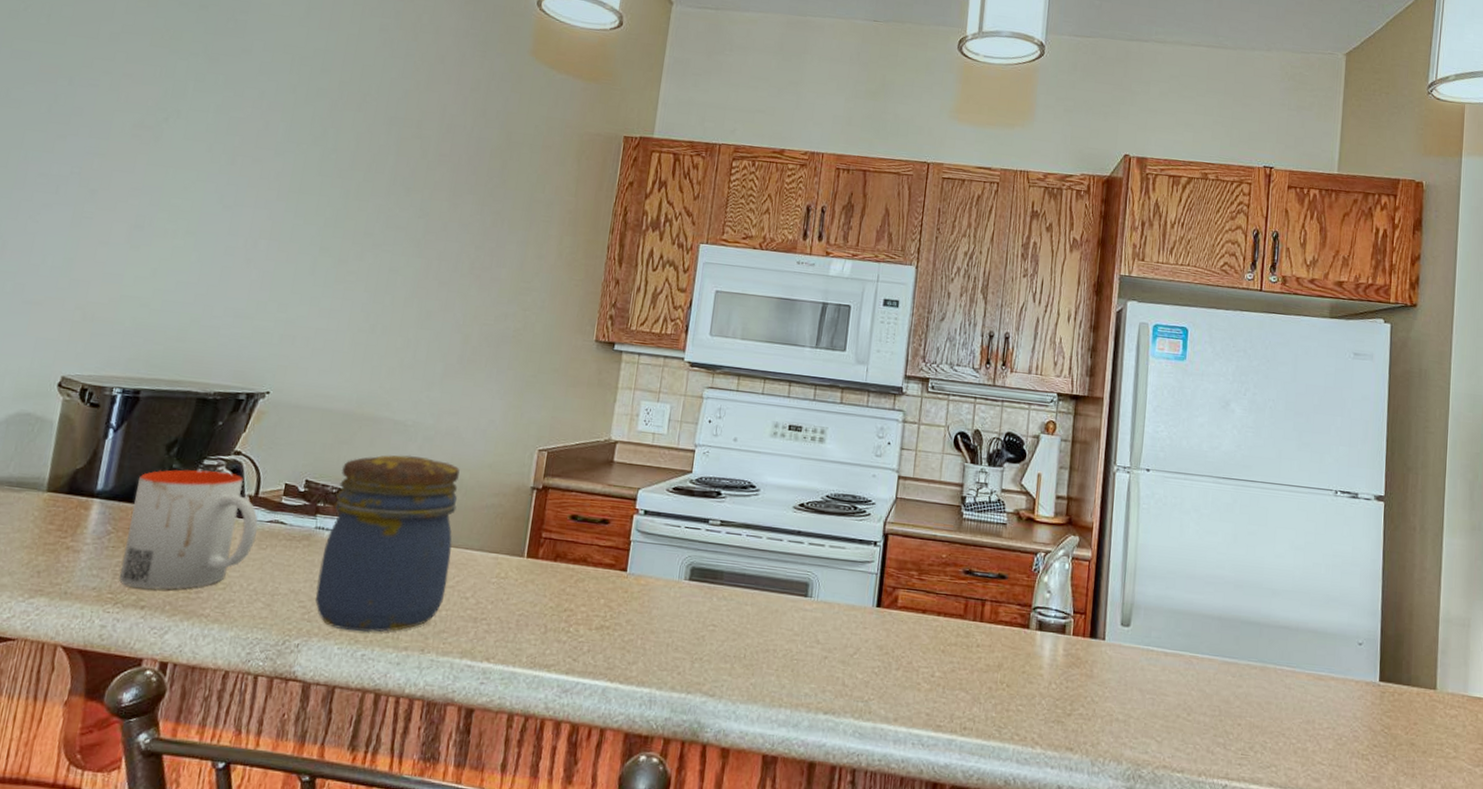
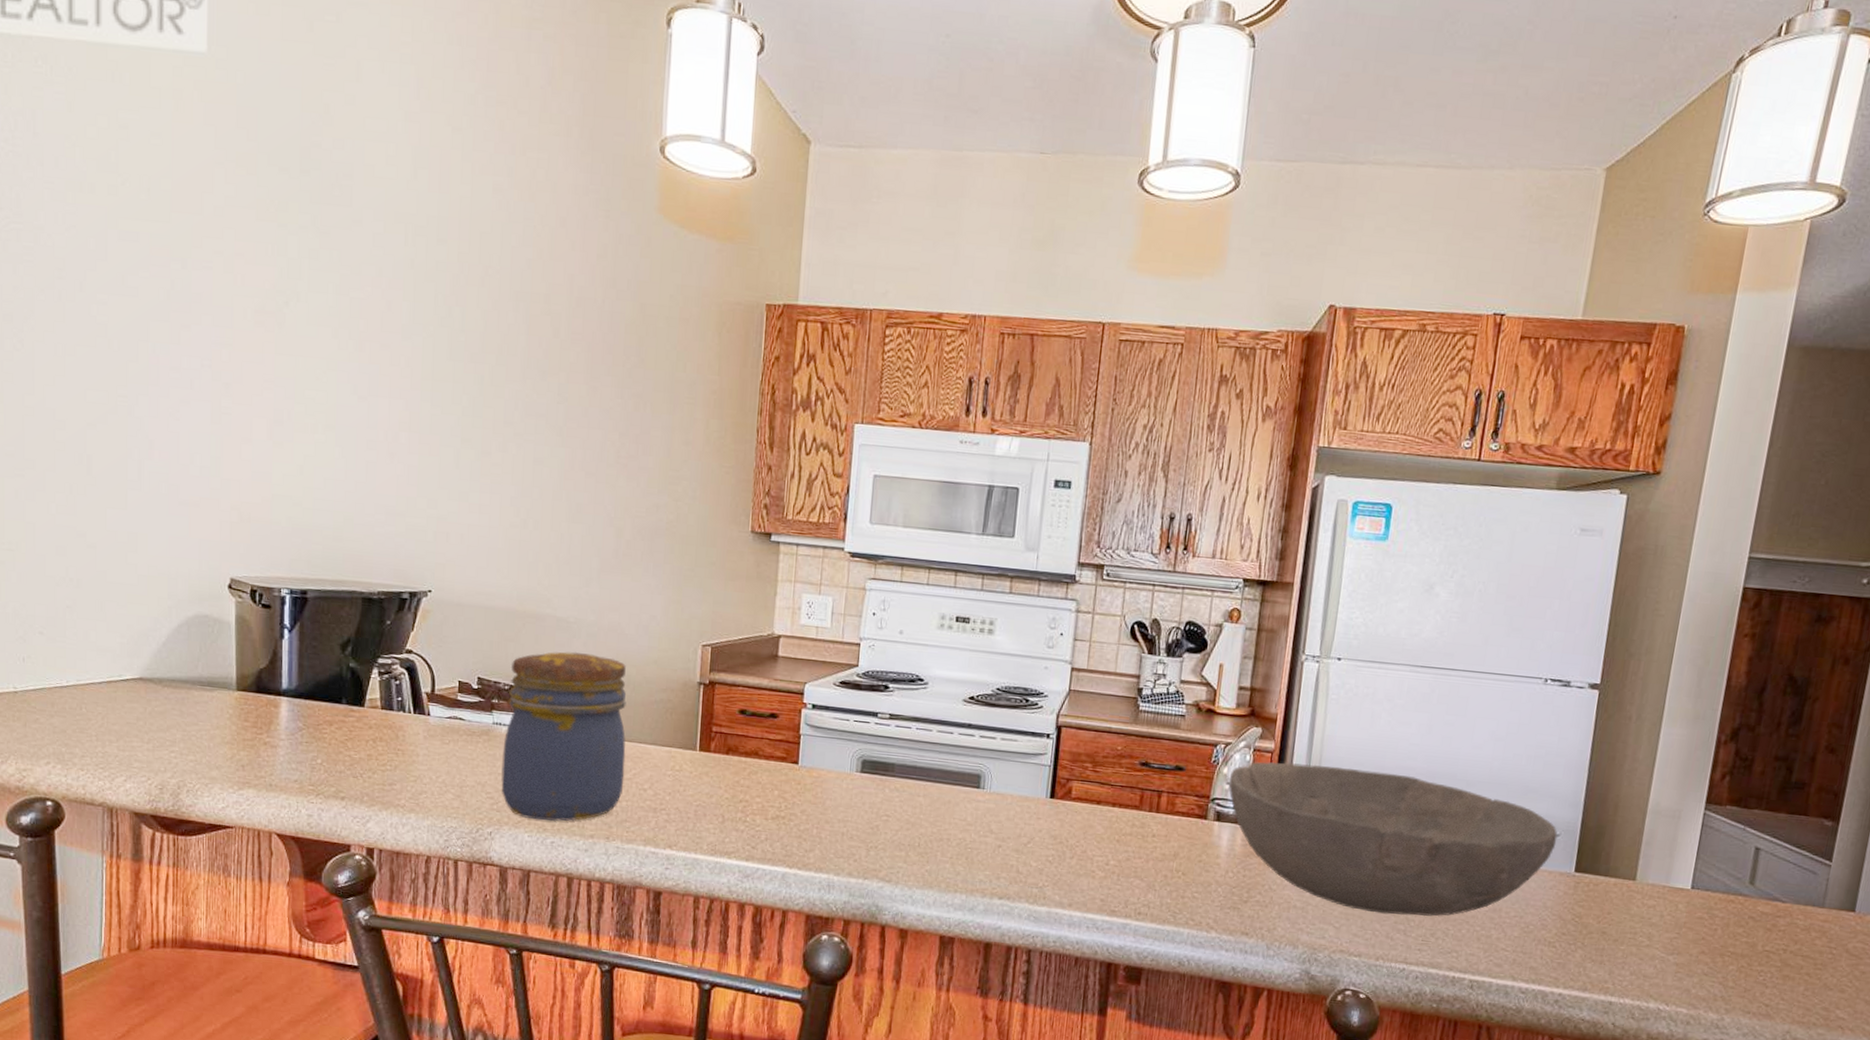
mug: present [119,469,258,590] -> none [318,668,438,782]
bowl: none [1049,569,1360,729] -> present [1228,761,1558,917]

